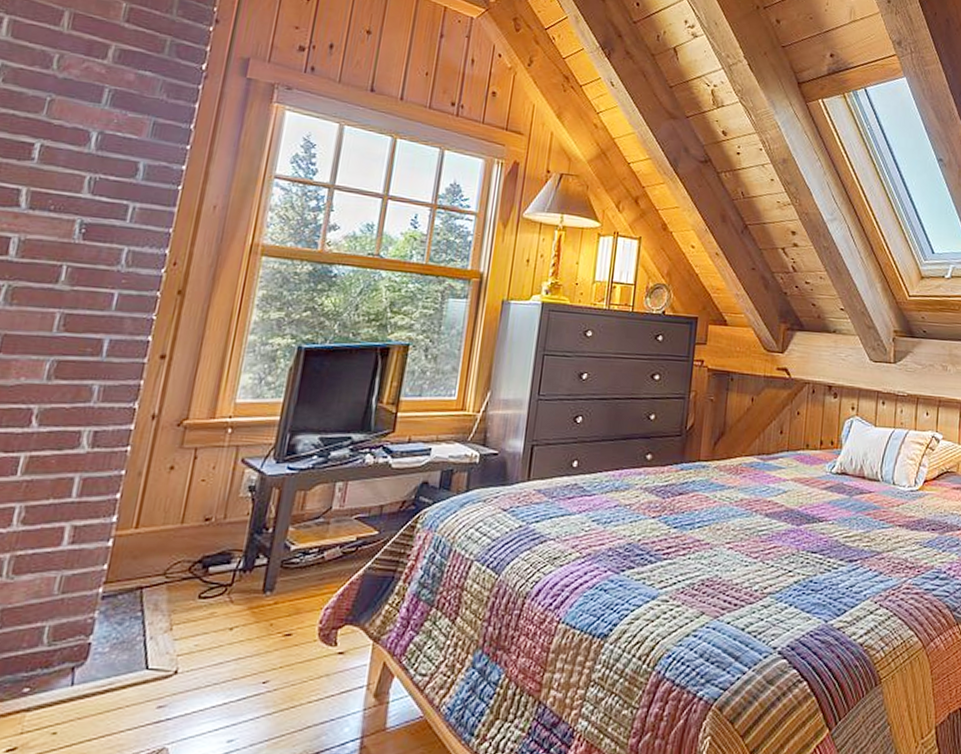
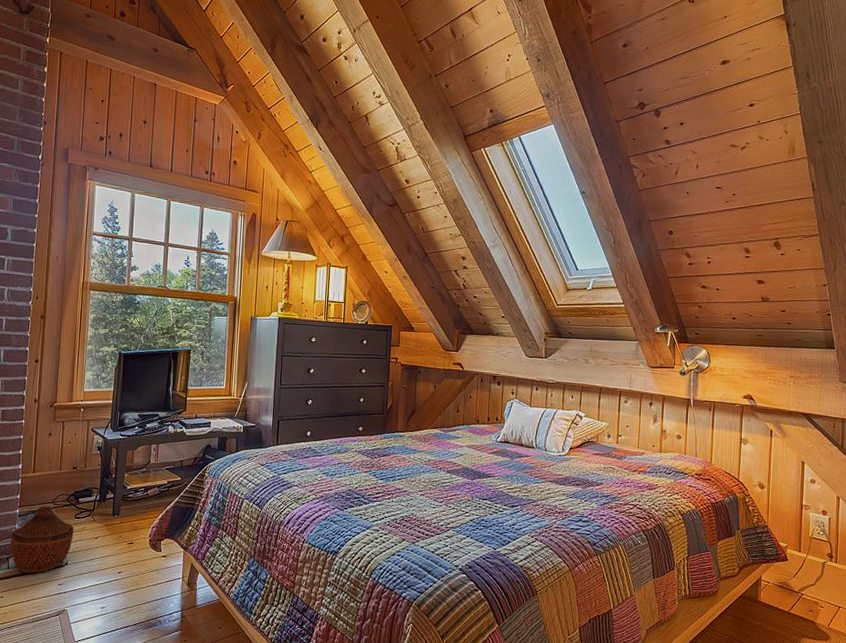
woven basket: none [80,579,196,691] -> present [10,505,74,574]

